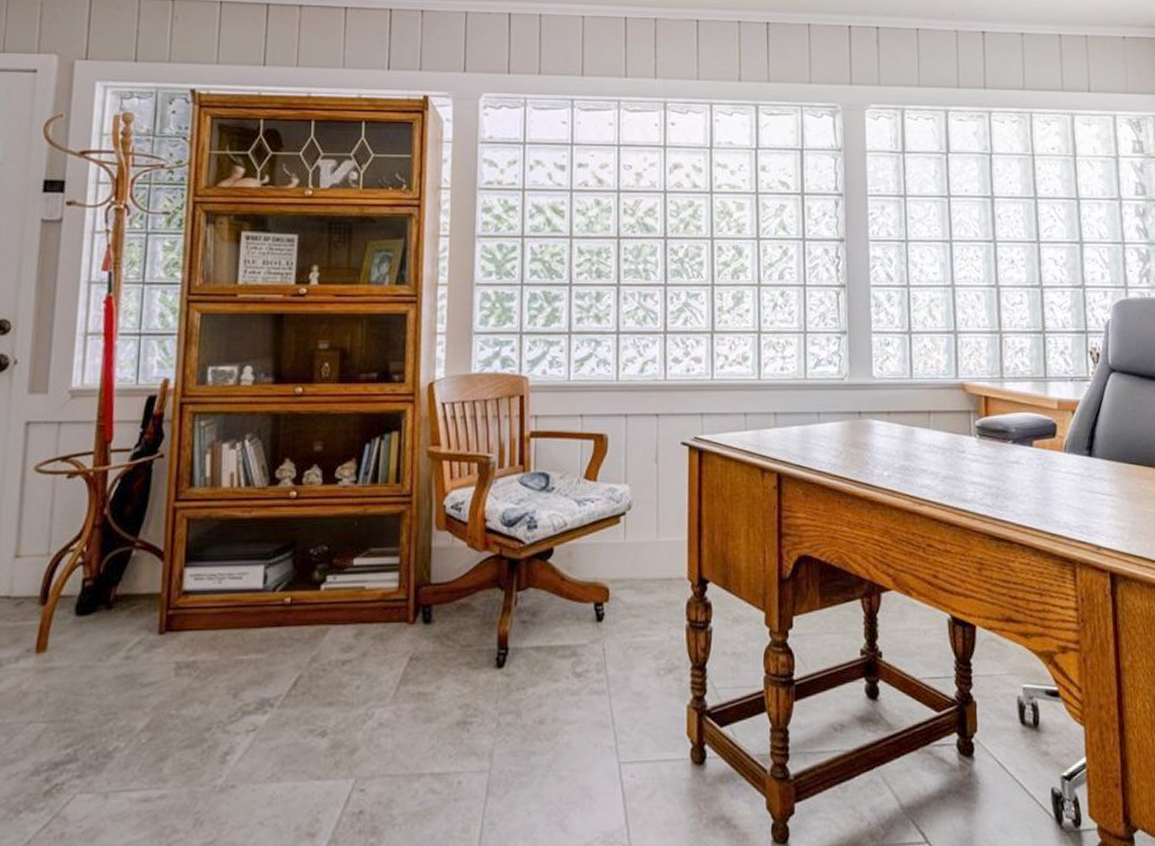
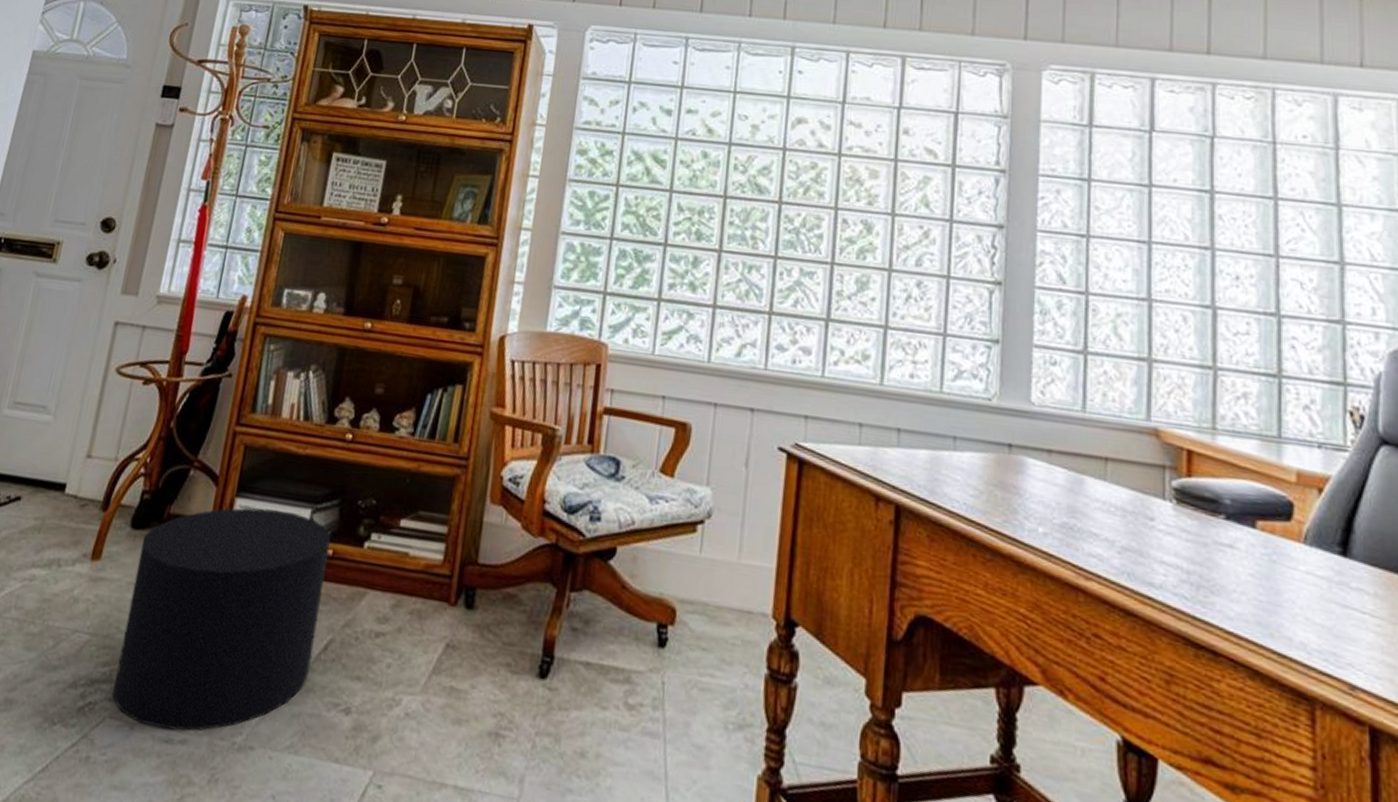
stool: none [80,572,287,791] -> present [112,508,331,731]

